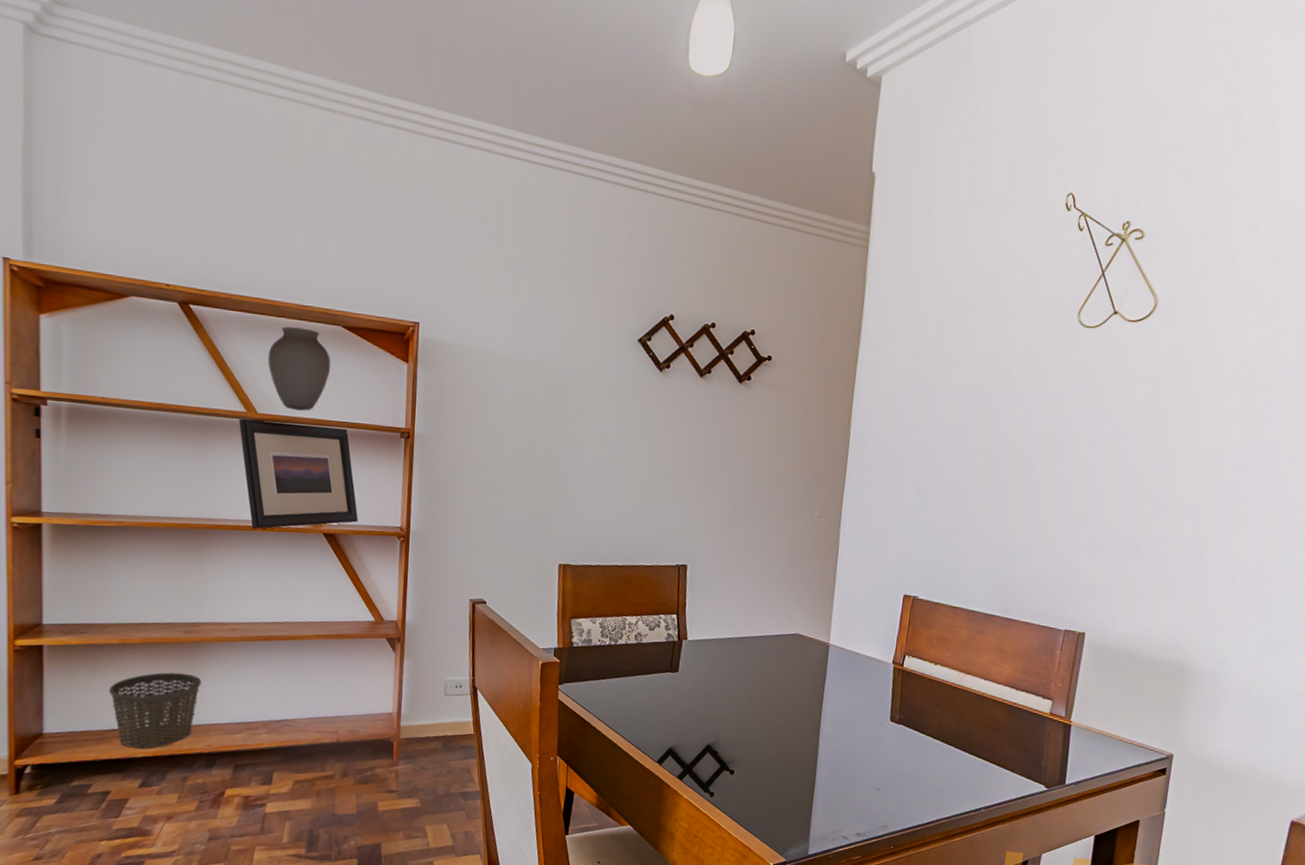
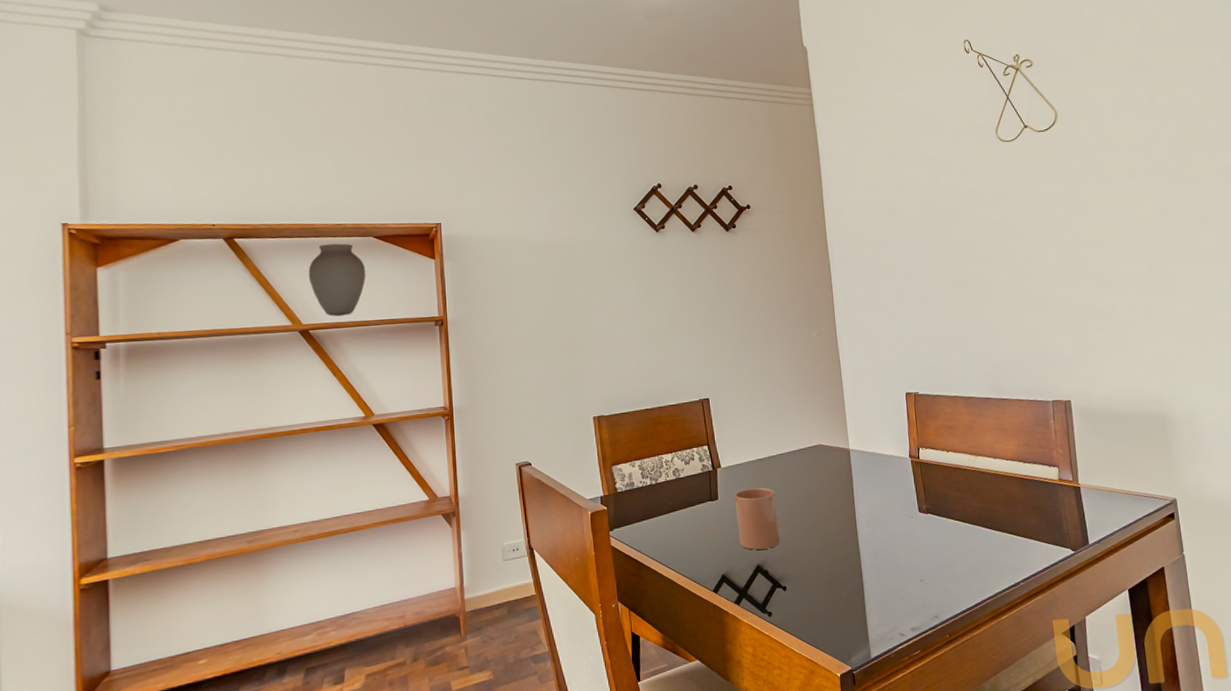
basket: present [109,672,201,749] -> none [176,583,267,670]
picture frame: present [239,418,358,530] -> none [286,326,404,432]
mug: none [693,666,740,731] -> present [734,487,780,550]

